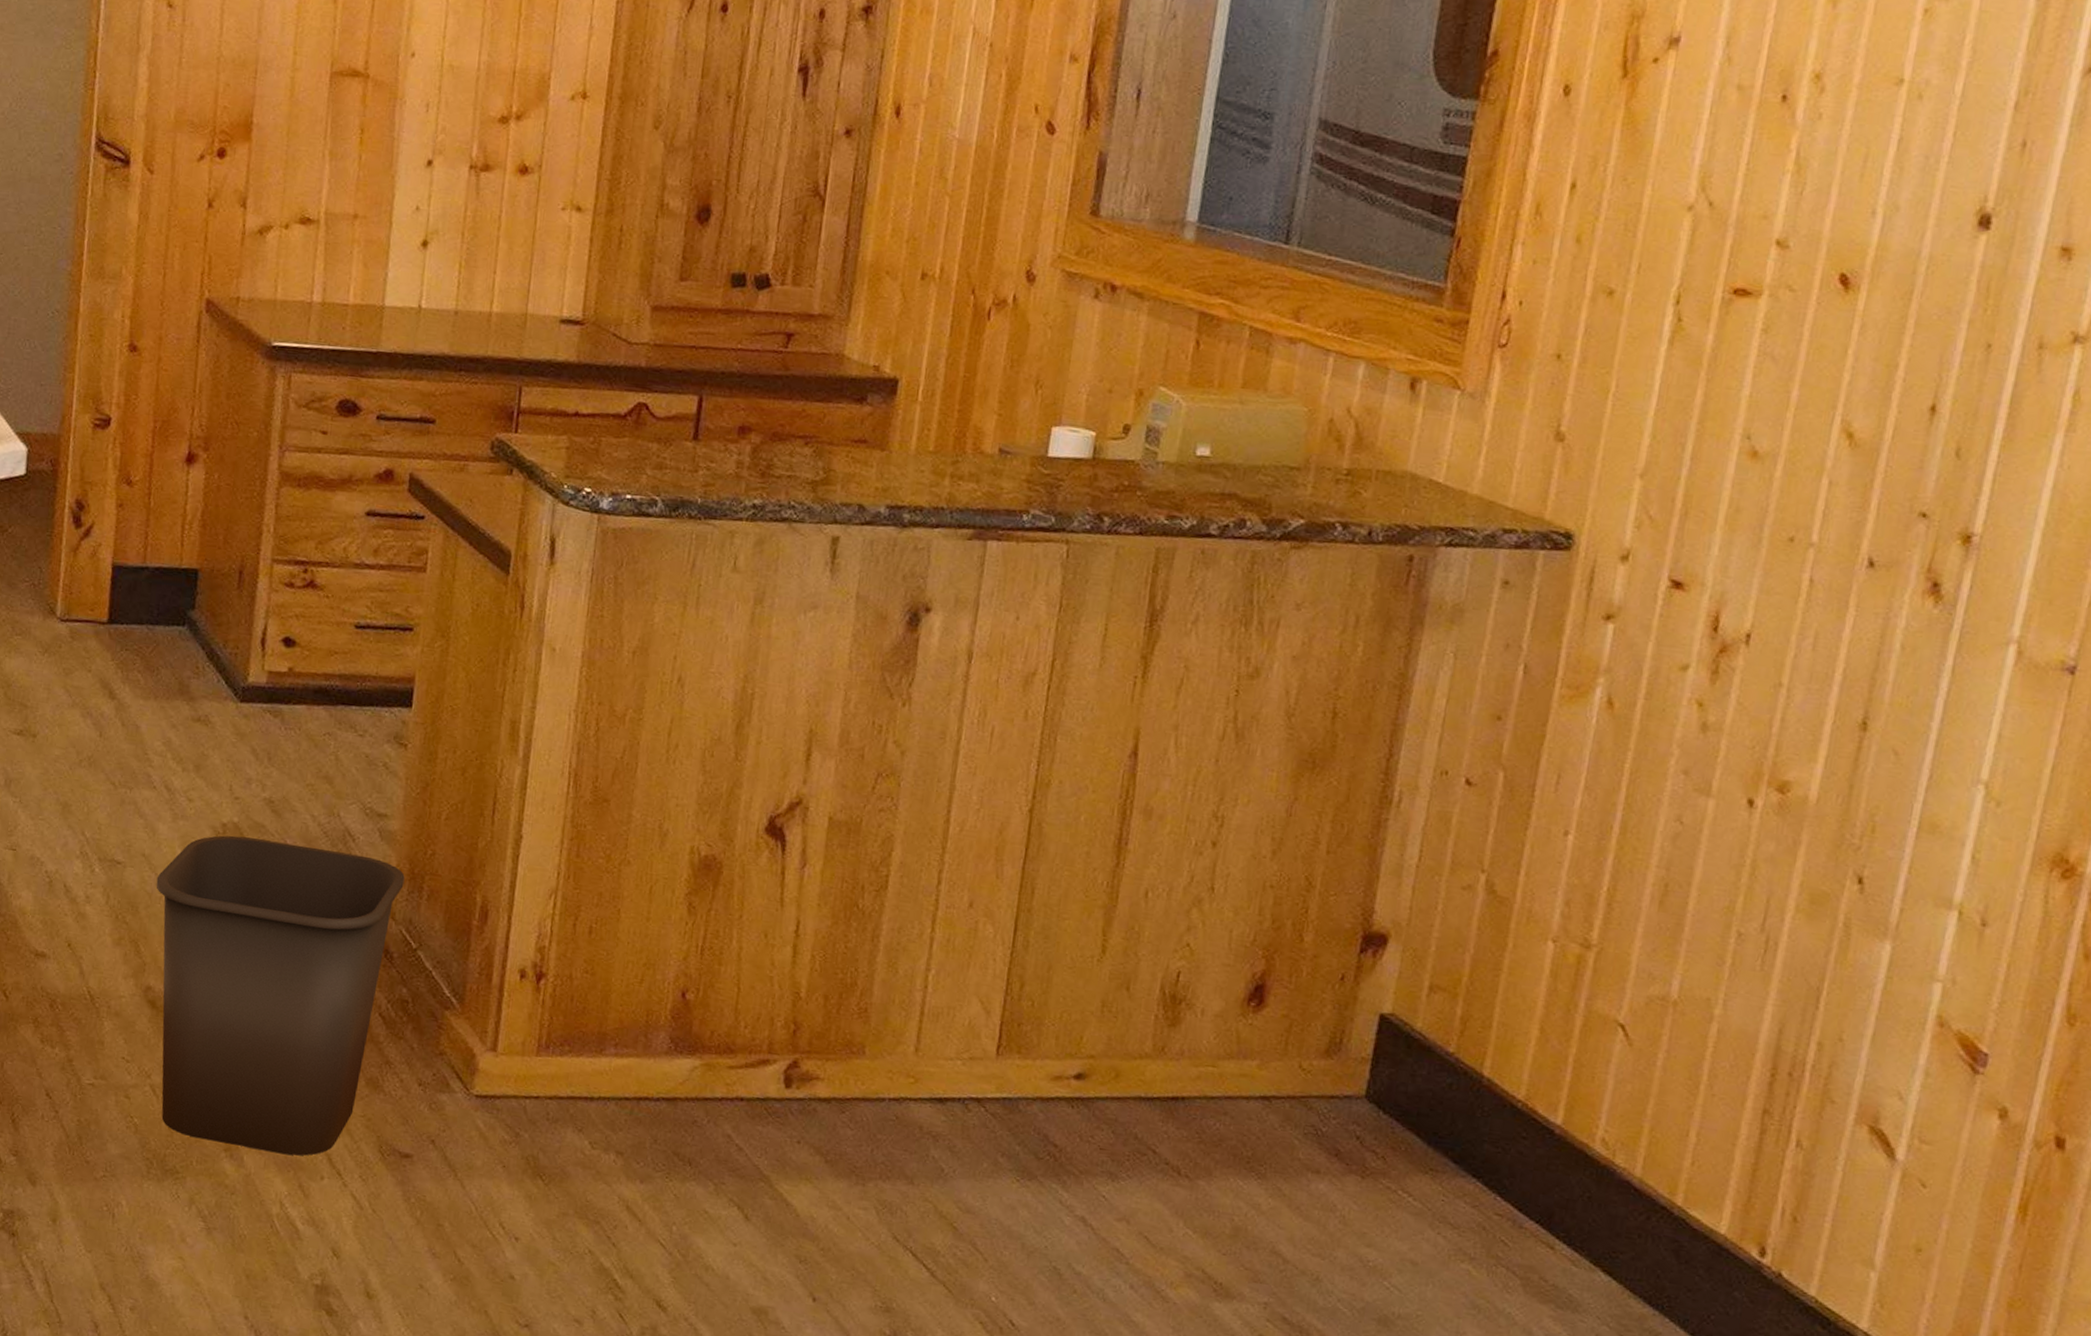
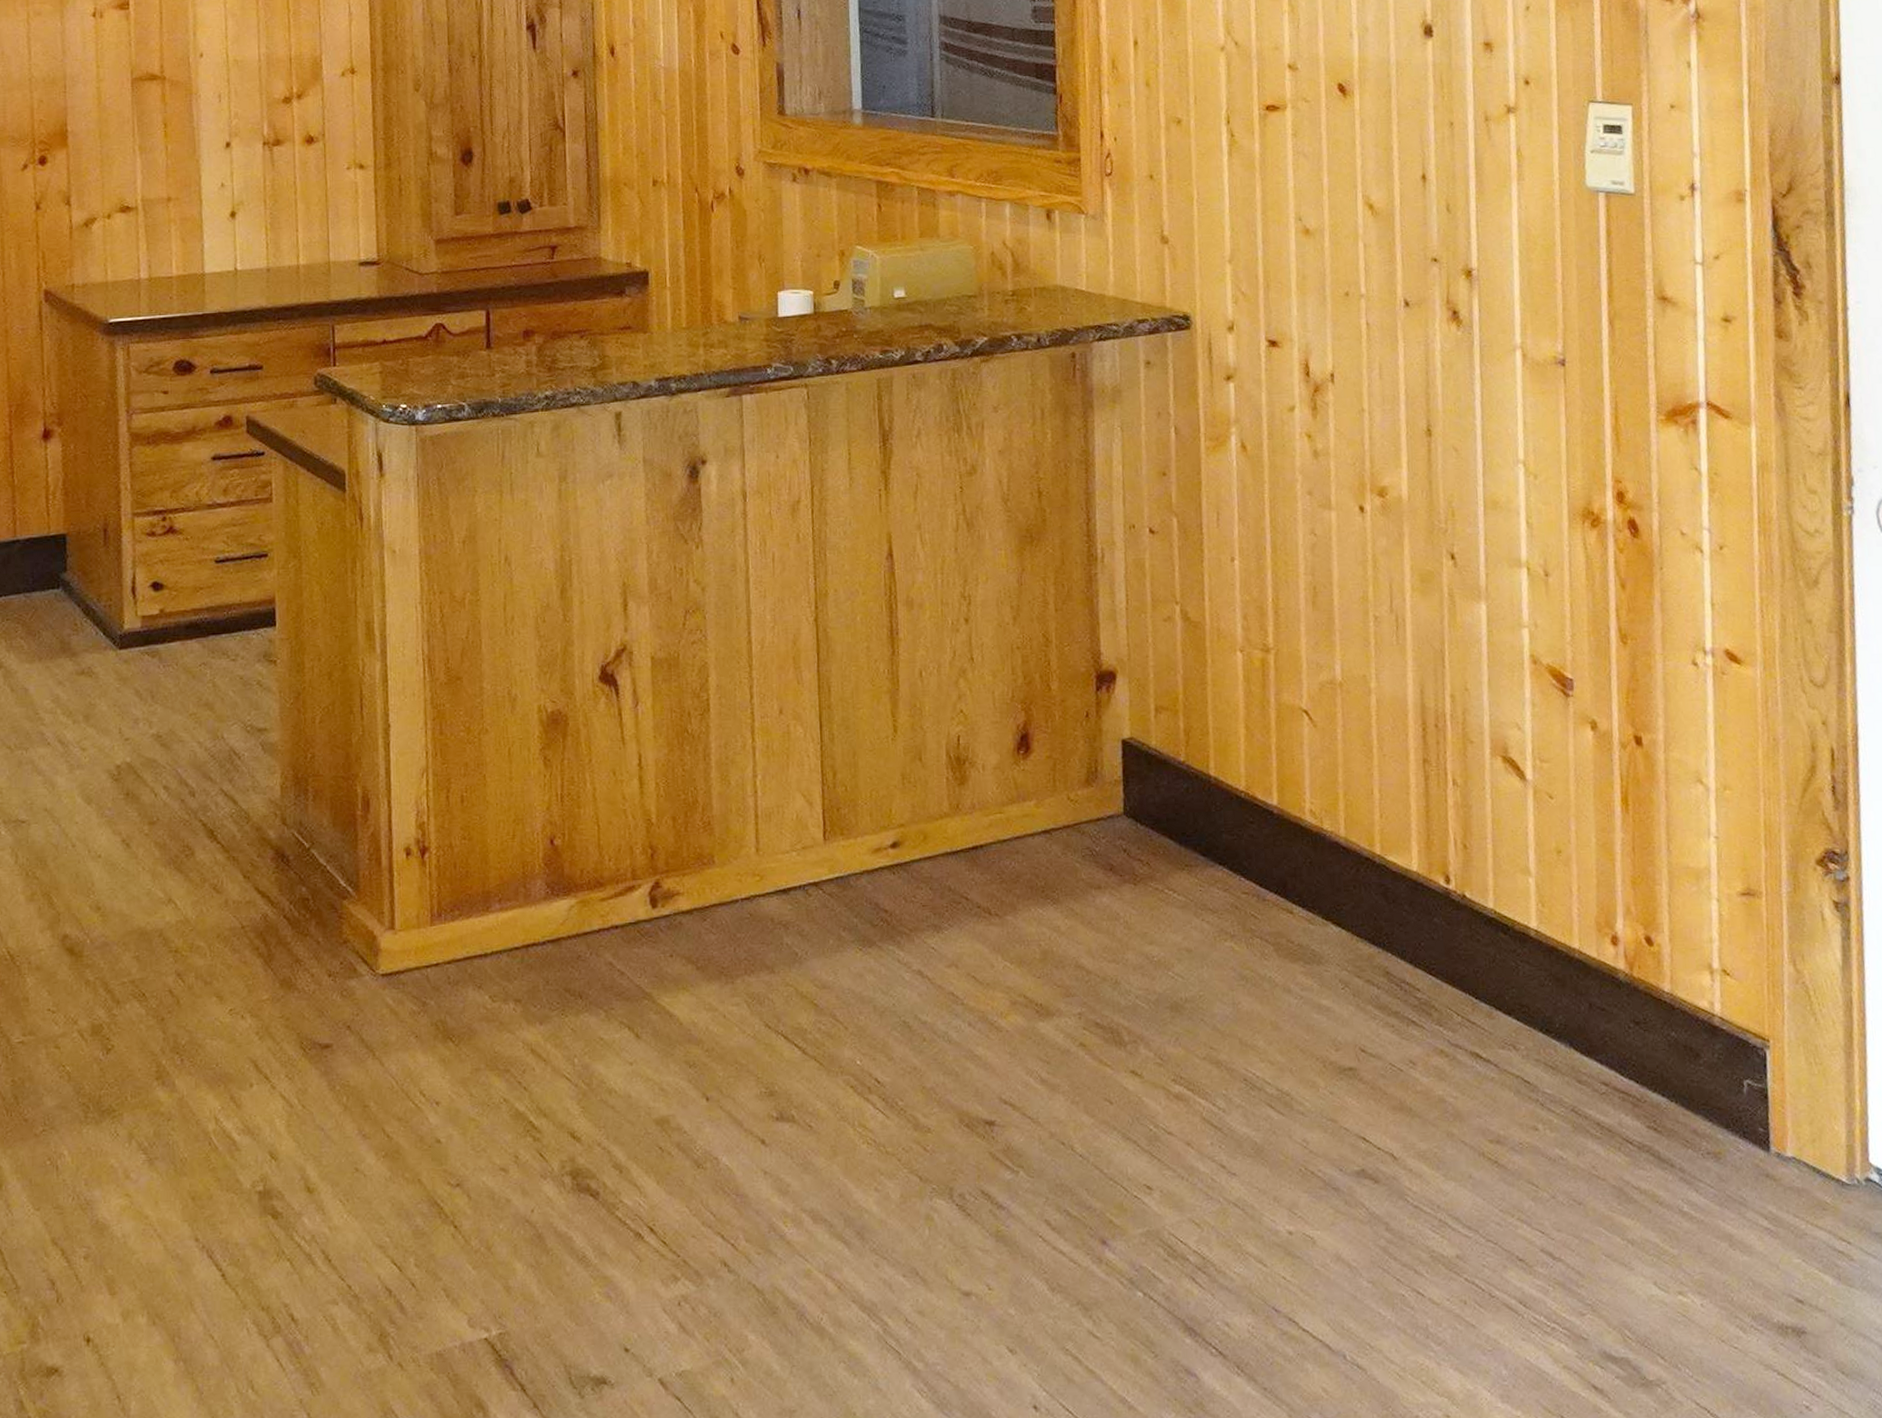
waste bin: present [156,835,405,1156] -> none [61,770,290,1073]

